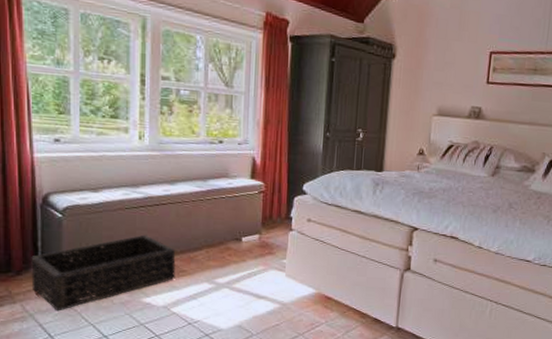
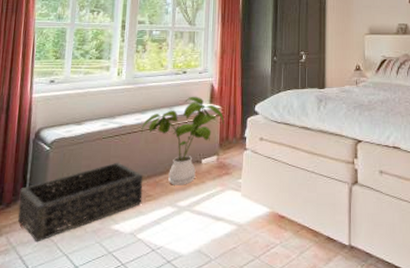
house plant: none [170,169,268,263] -> present [140,96,225,185]

